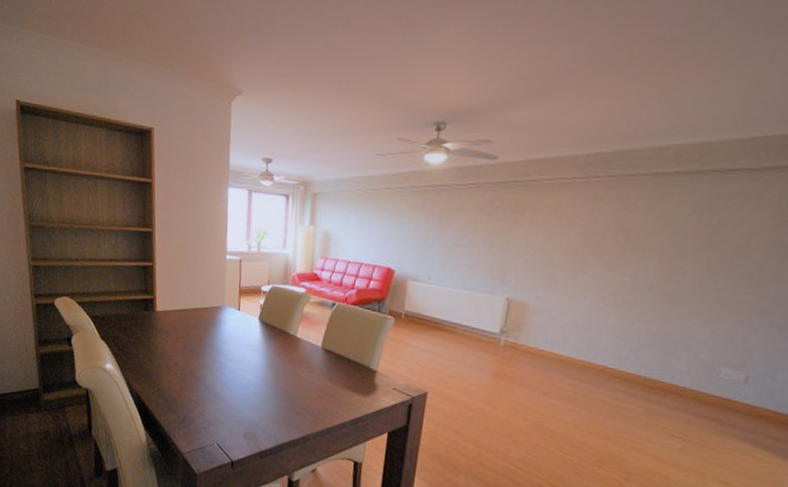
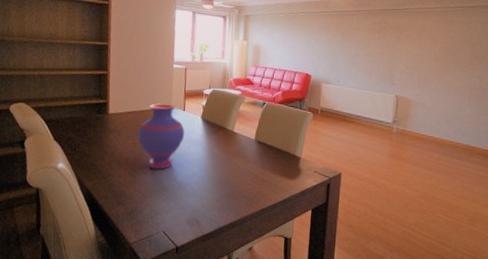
vase: none [188,300,240,377] -> present [138,103,185,170]

